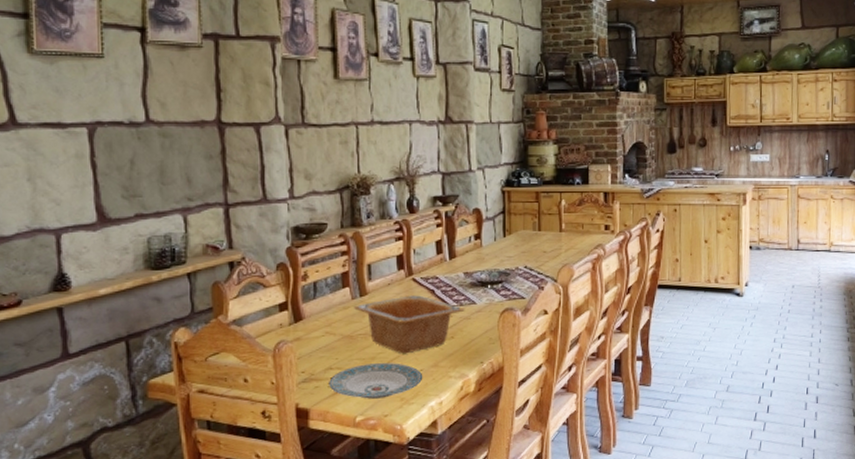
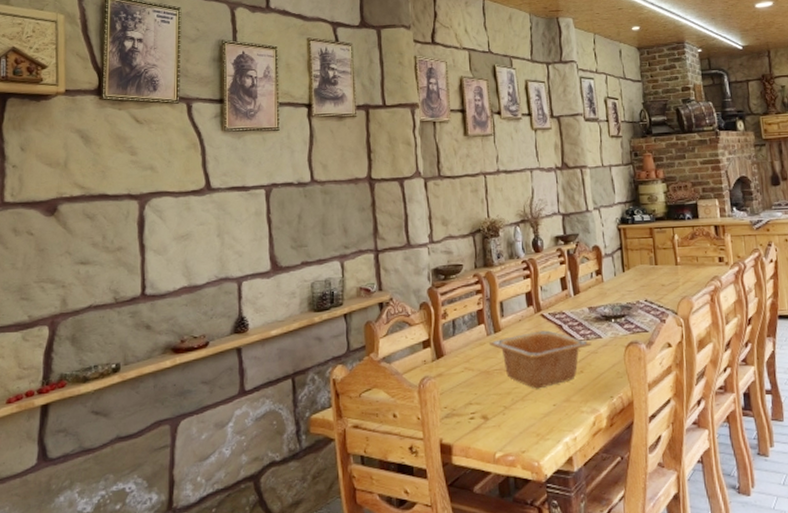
plate: present [329,363,423,399] -> none [469,398,557,435]

